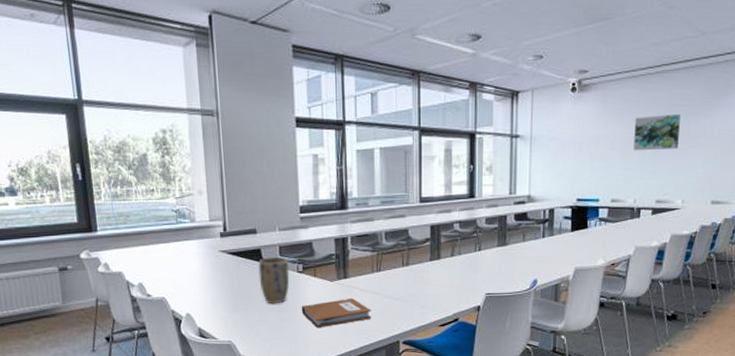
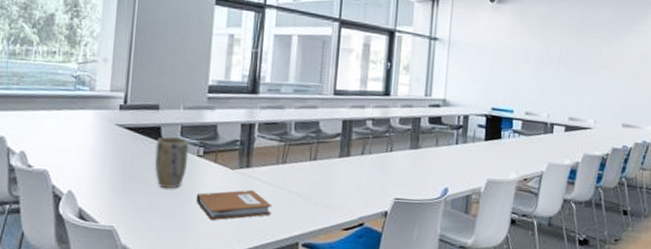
wall art: present [633,113,681,151] -> none [548,33,593,68]

